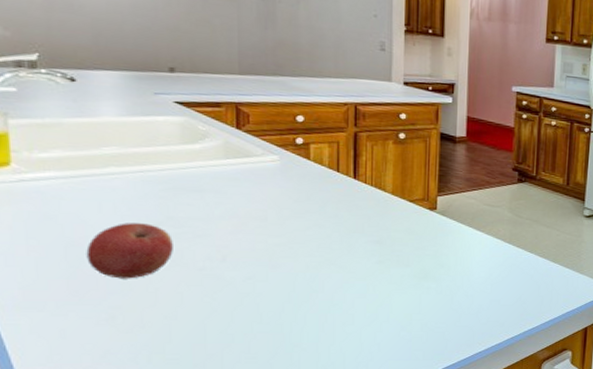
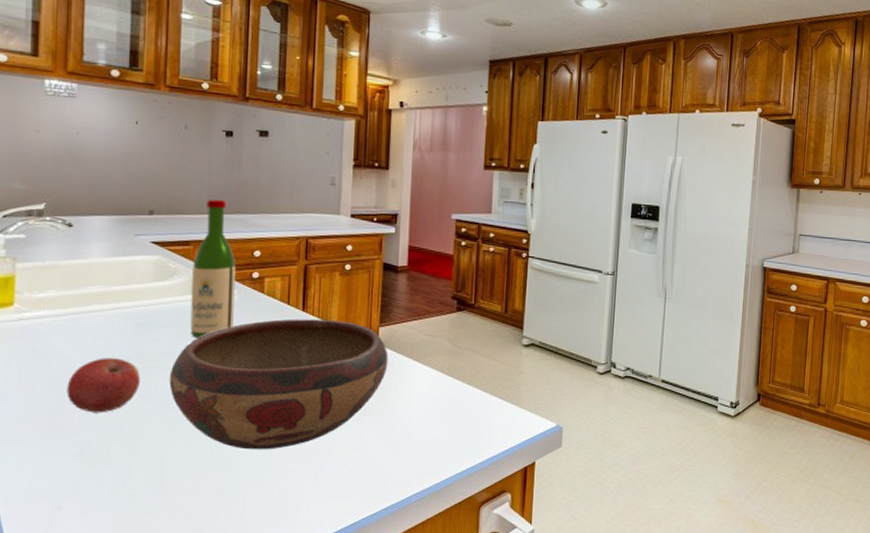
decorative bowl: none [207,186,448,314] -> present [169,319,389,450]
wine bottle: none [226,58,277,204] -> present [190,199,236,338]

